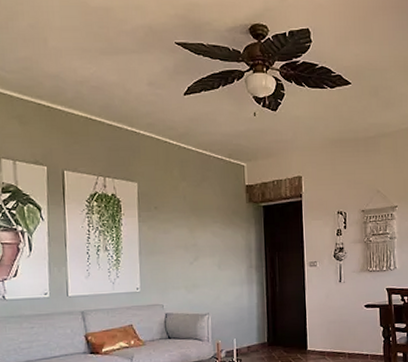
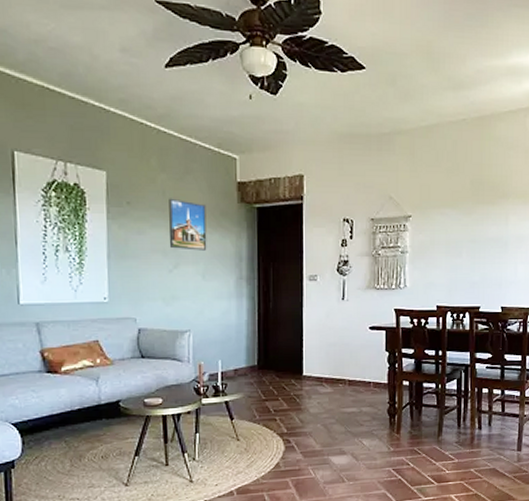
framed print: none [189,202,222,245] -> present [169,198,207,251]

